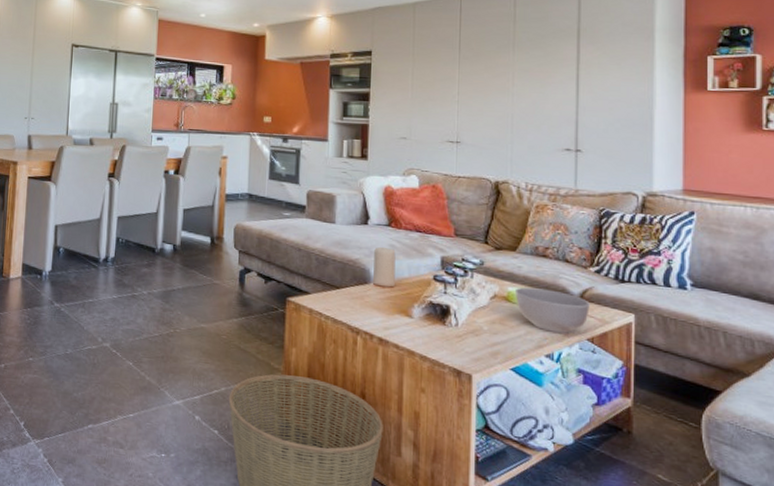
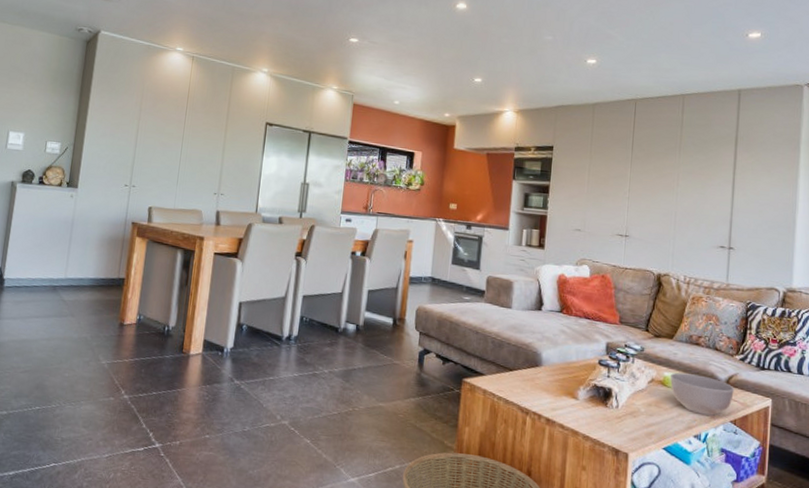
candle: present [372,246,396,288] -> none [543,331,566,371]

